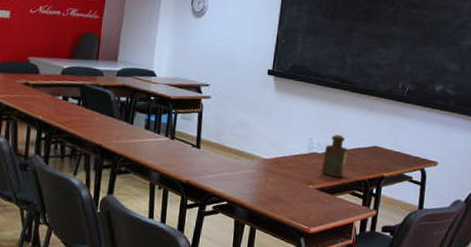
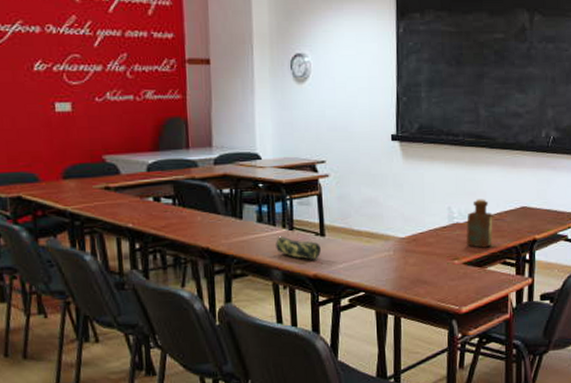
pencil case: none [157,143,195,168] -> present [276,236,321,260]

